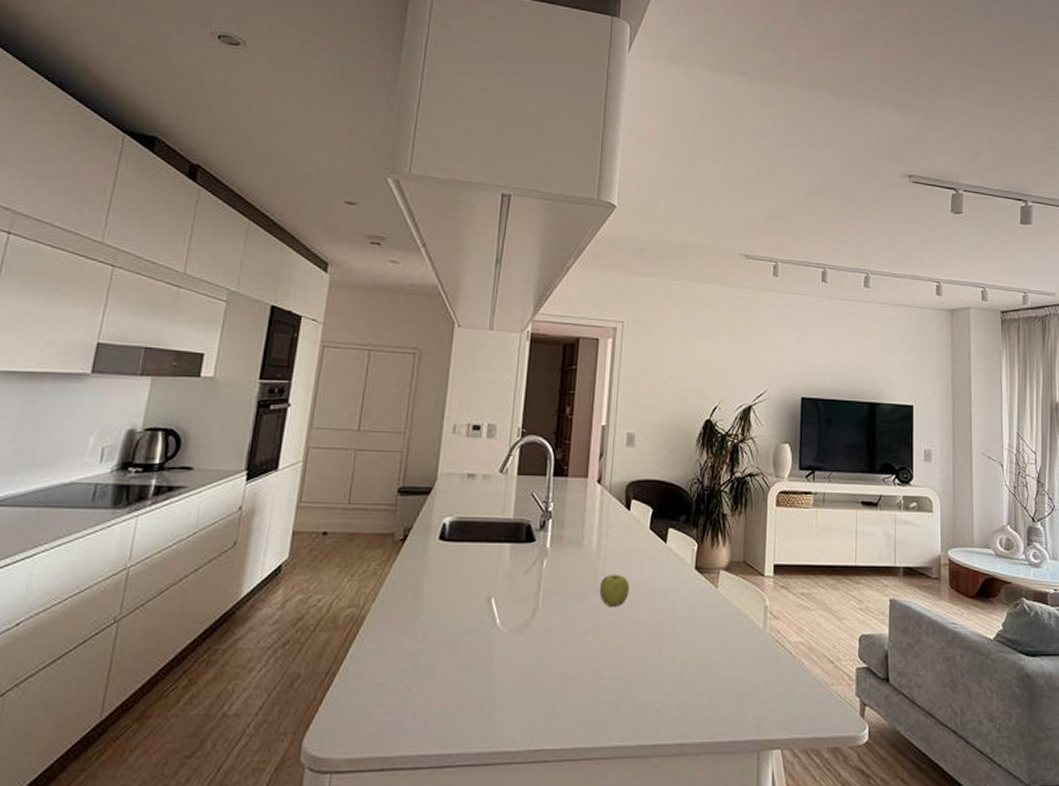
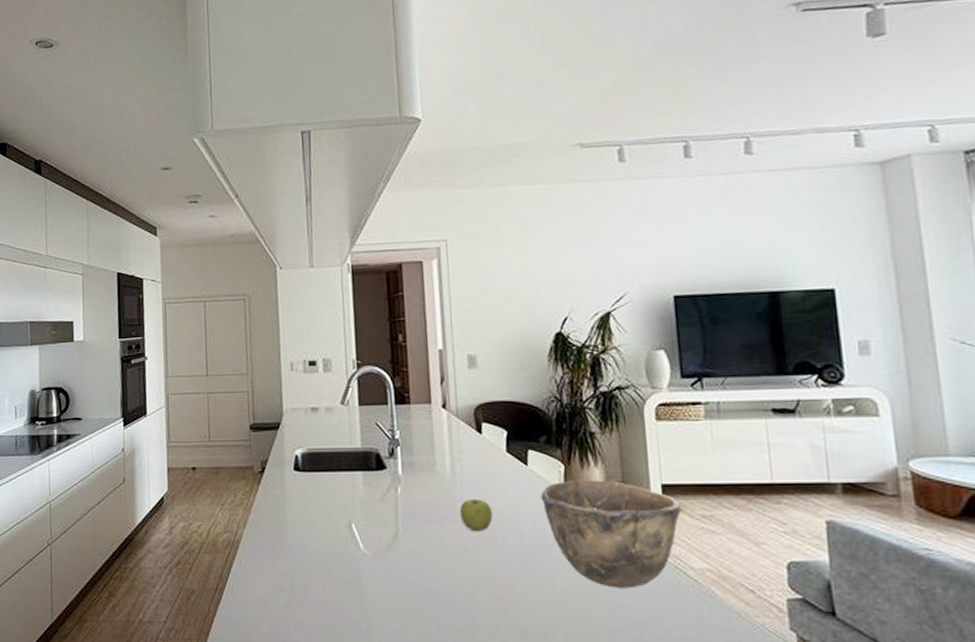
bowl: none [674,558,787,661] -> present [540,480,681,588]

